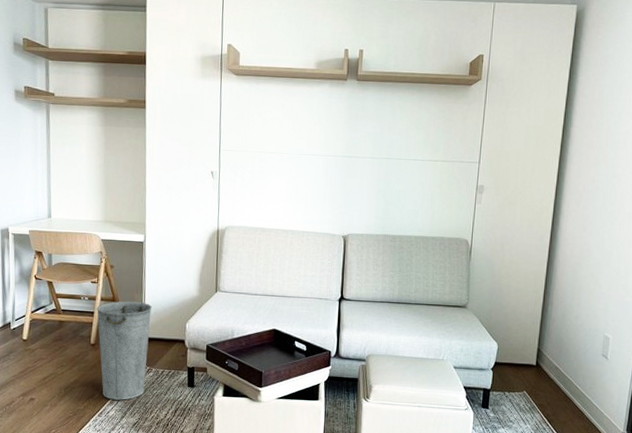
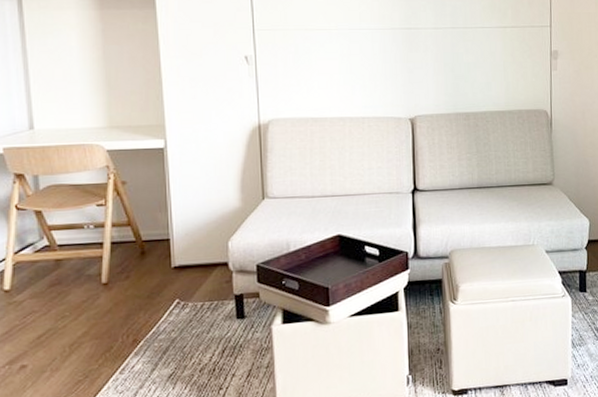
bucket: present [97,300,153,400] -> none [107,222,183,350]

